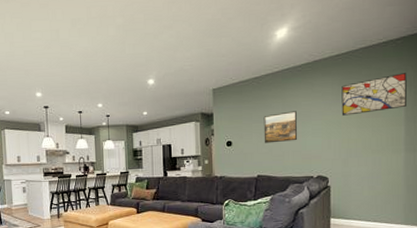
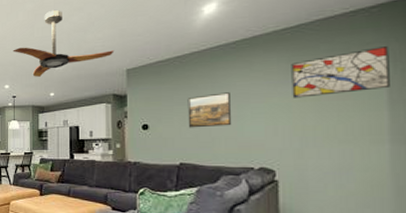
ceiling fan: none [104,26,202,96] -> present [12,10,115,77]

